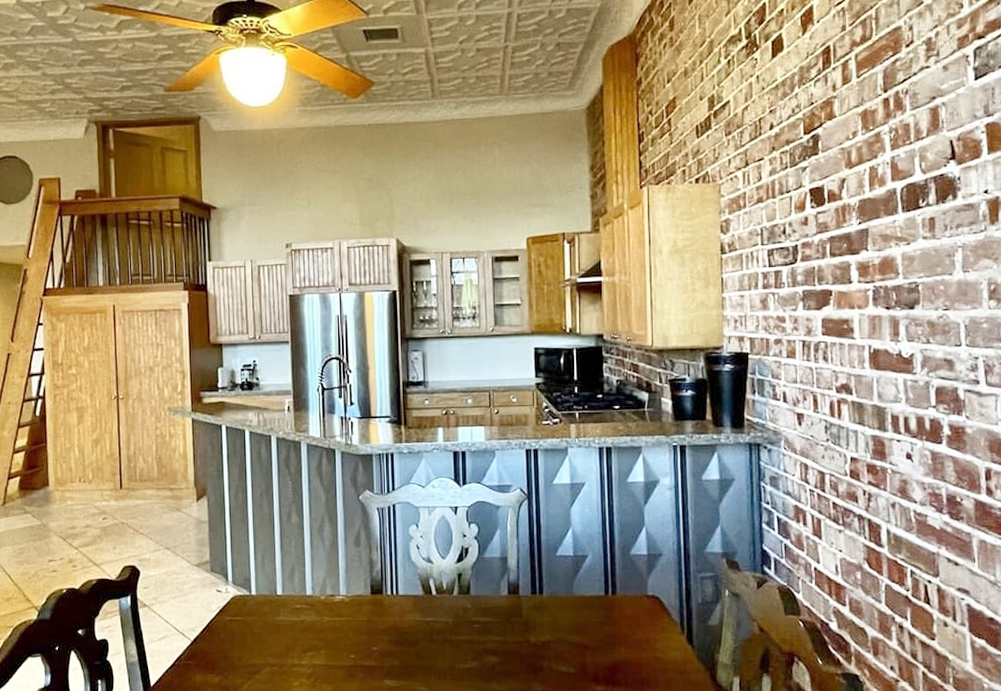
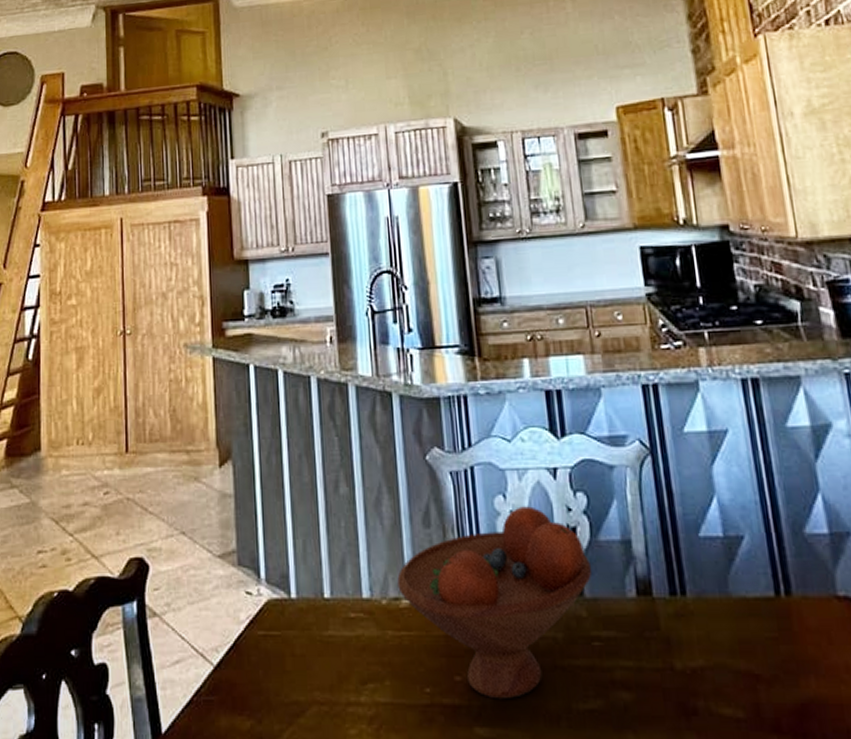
fruit bowl: none [333,533,478,662] -> present [397,506,593,700]

